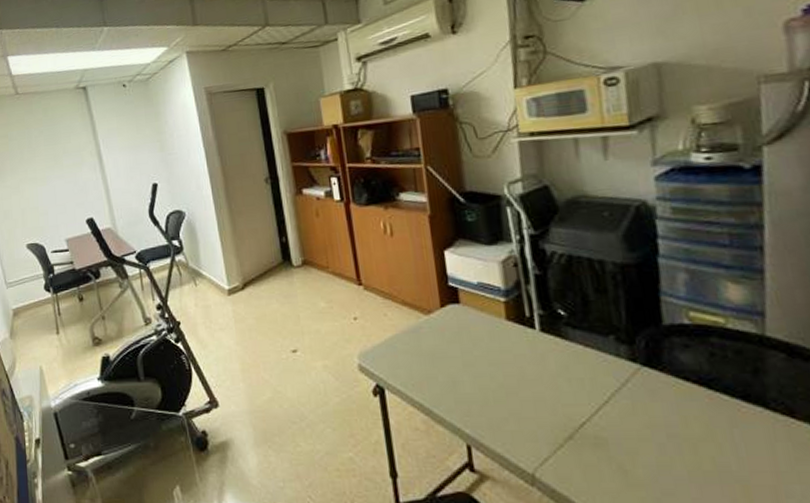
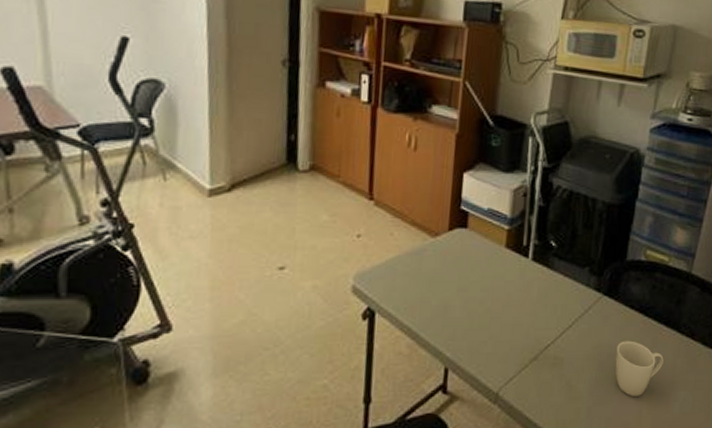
mug: none [677,419,755,489] -> present [615,340,664,398]

